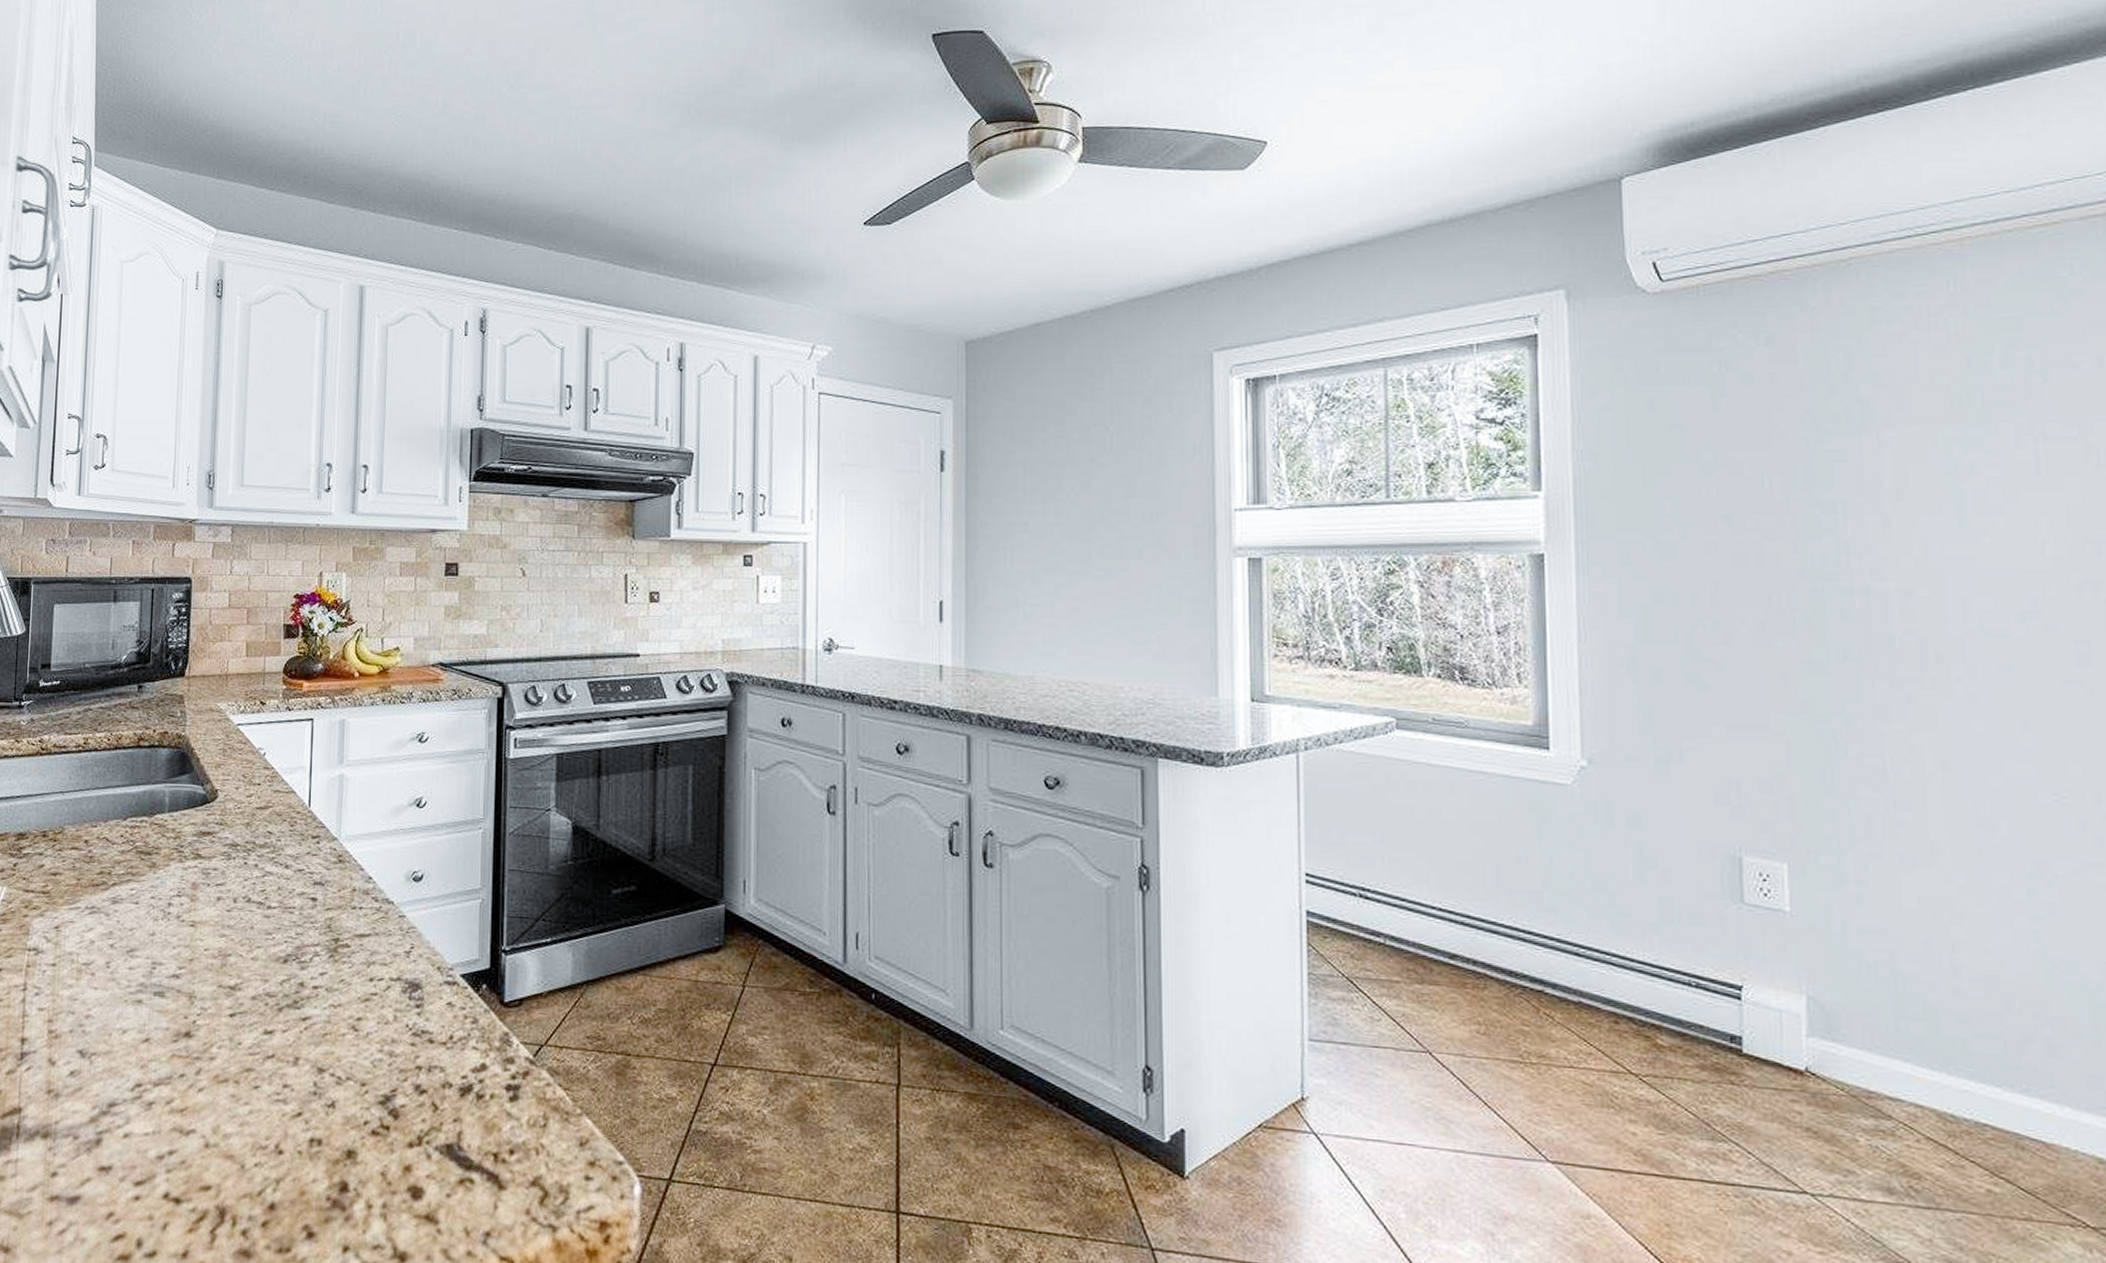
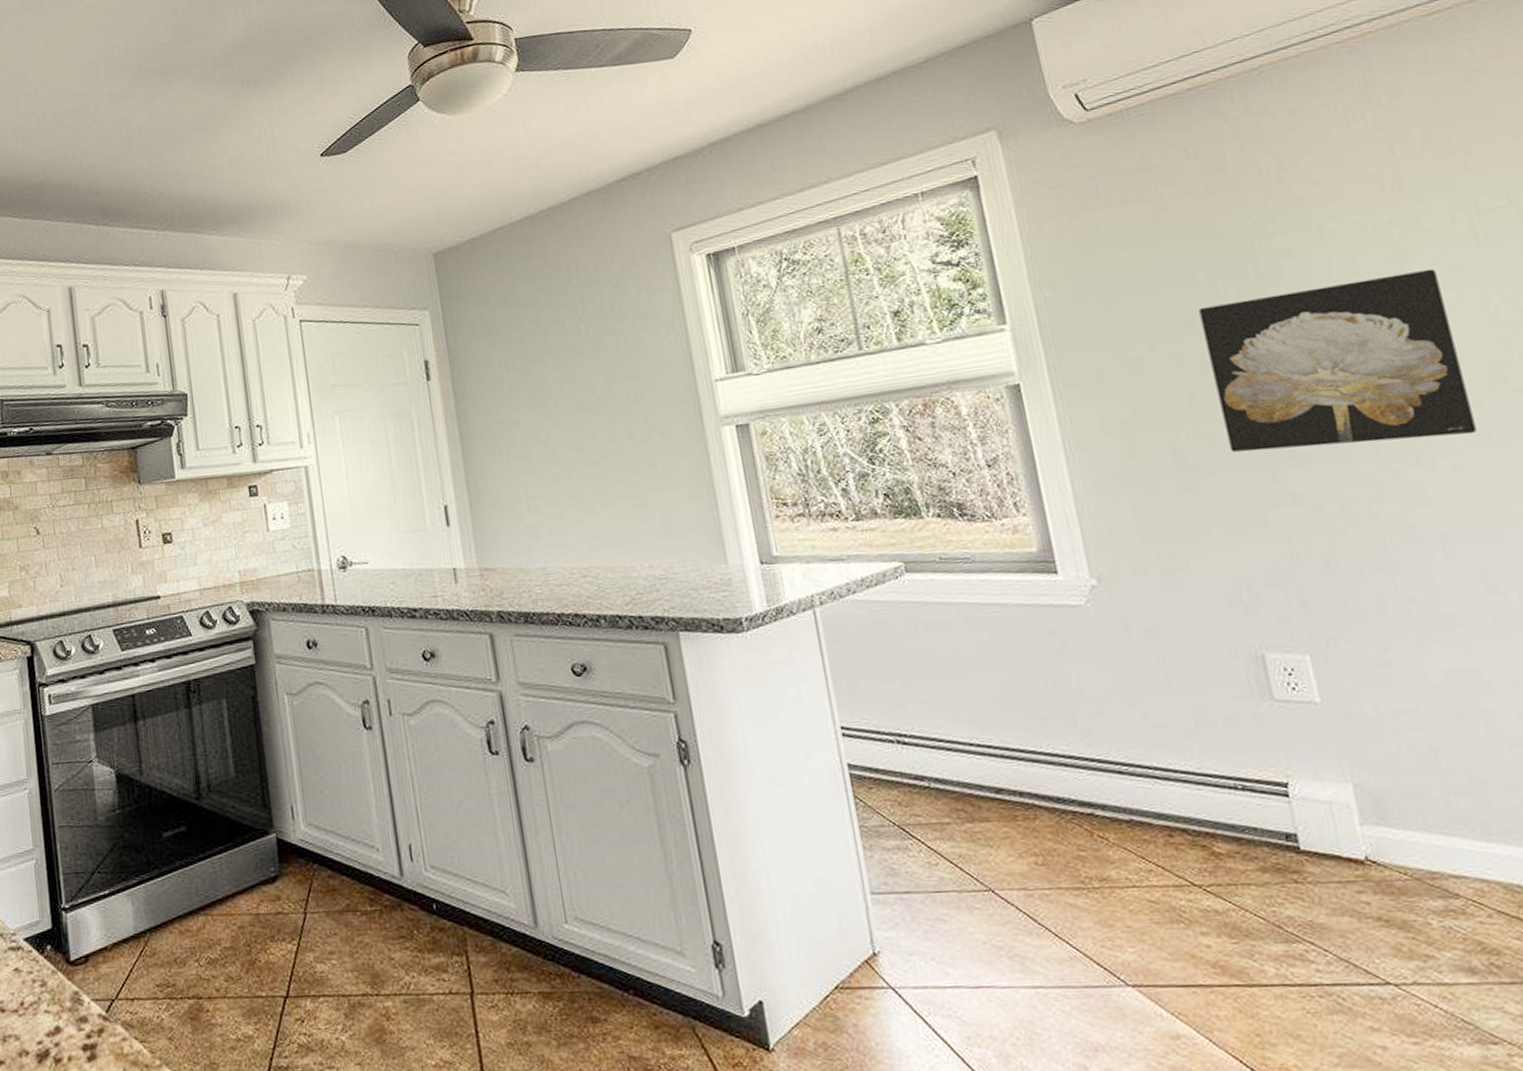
wall art: none [1740,491,1999,665] -> present [1198,268,1477,452]

